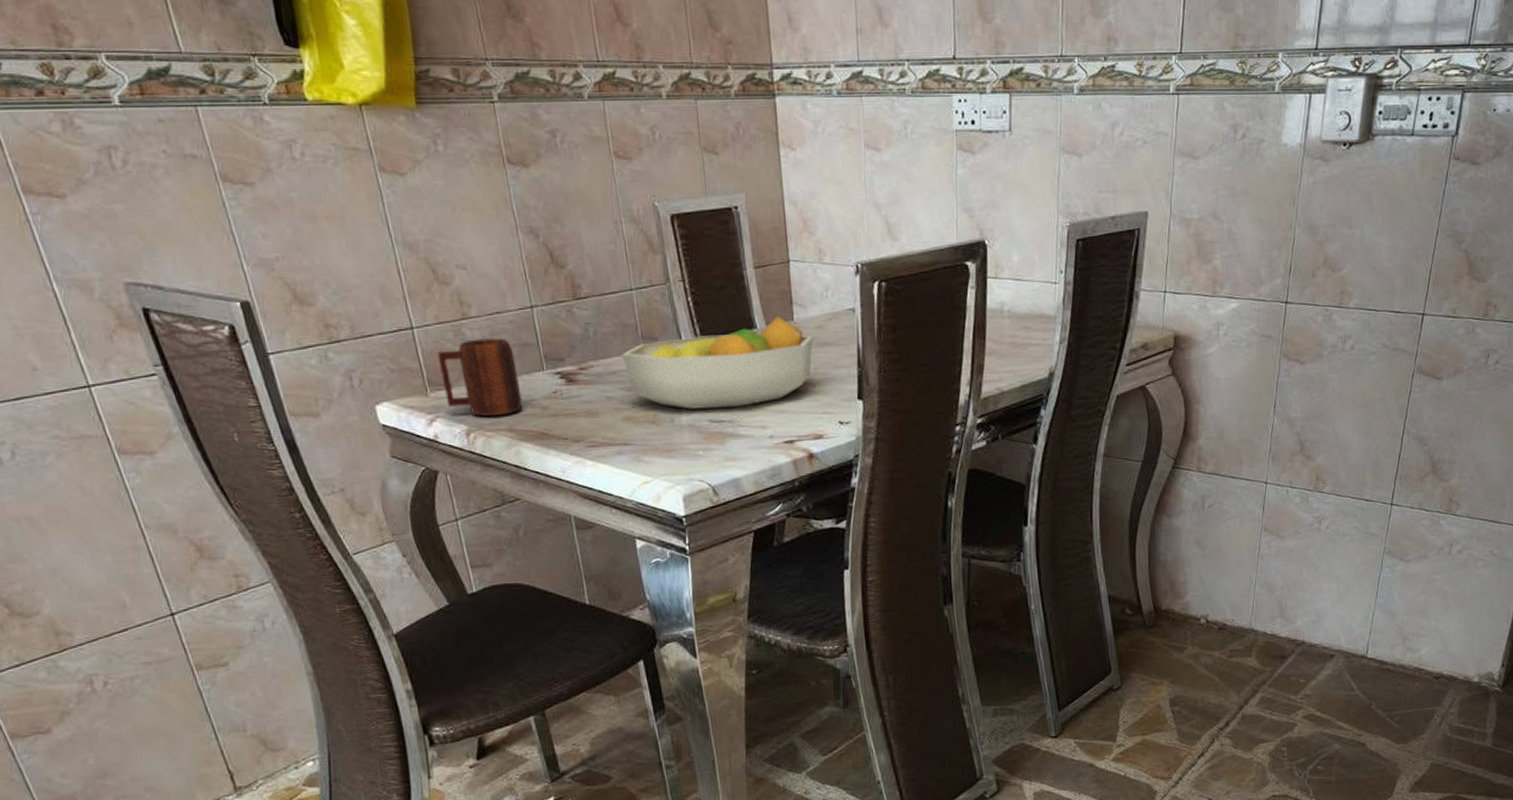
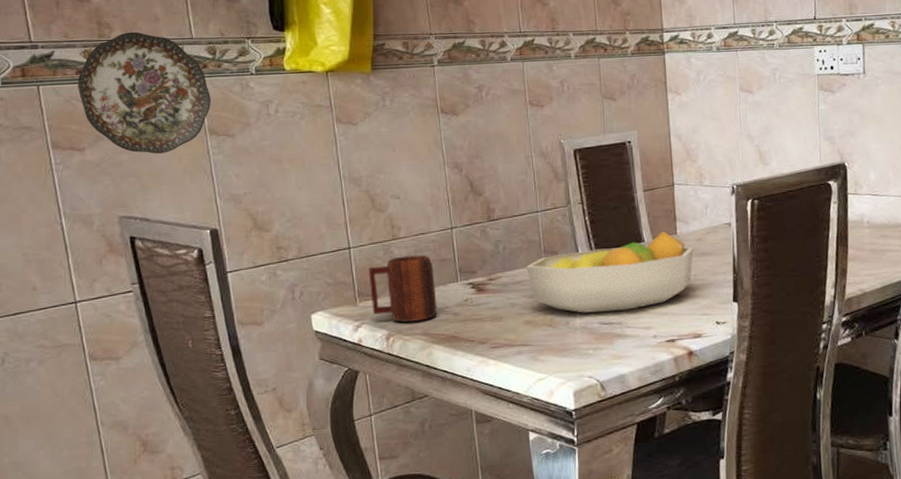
decorative plate: none [39,40,219,205] -> present [78,31,211,154]

